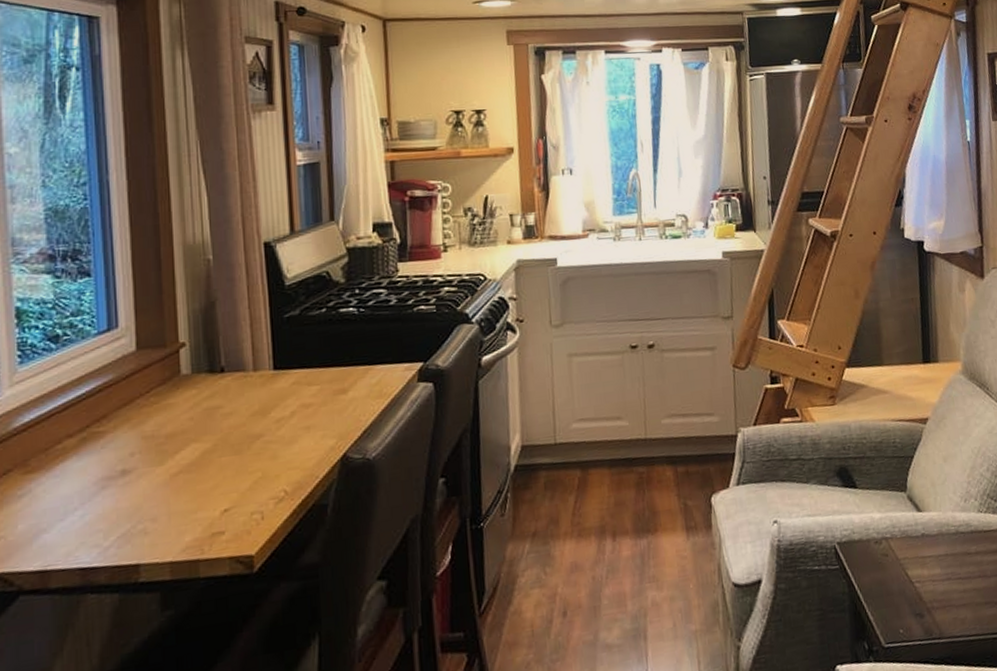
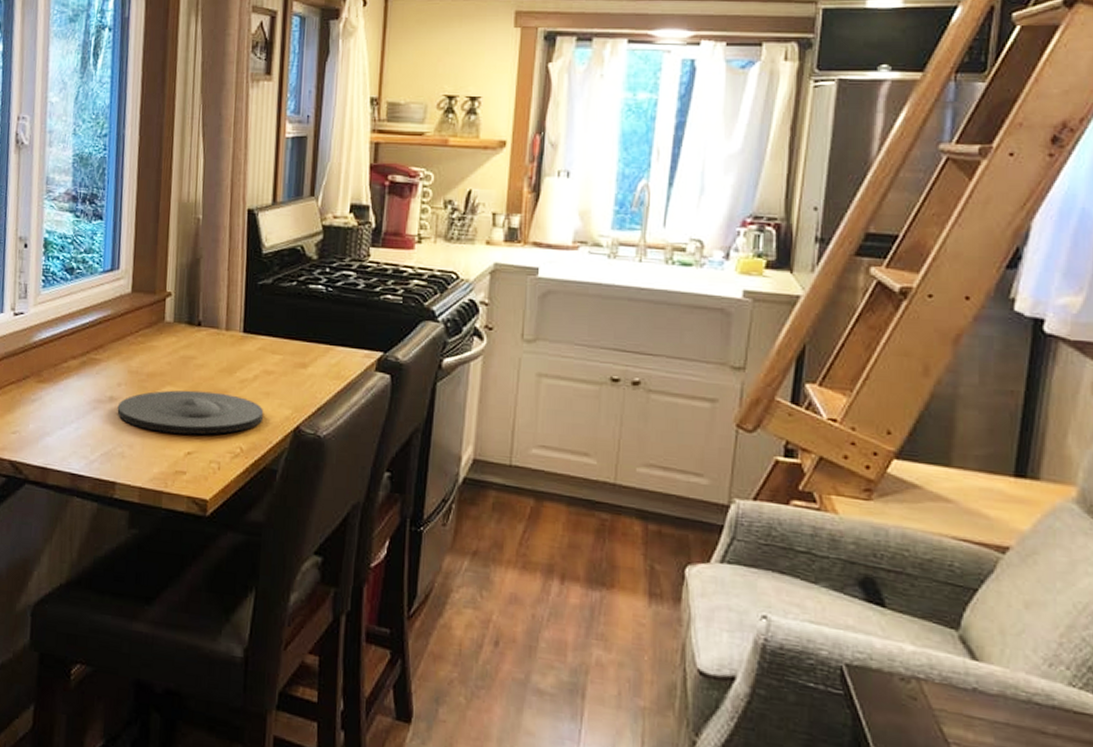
plate: none [132,437,307,497] -> present [117,390,264,435]

